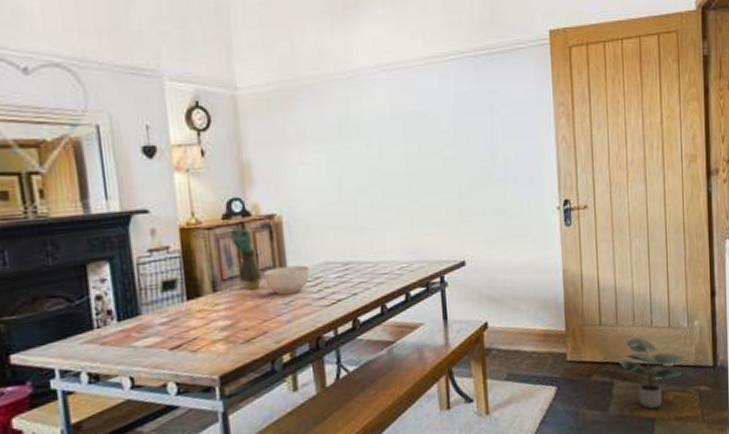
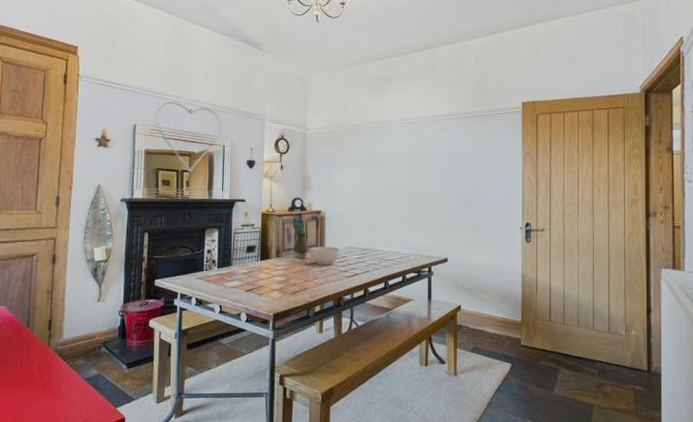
potted plant: present [619,337,685,409] -> none [565,336,622,397]

